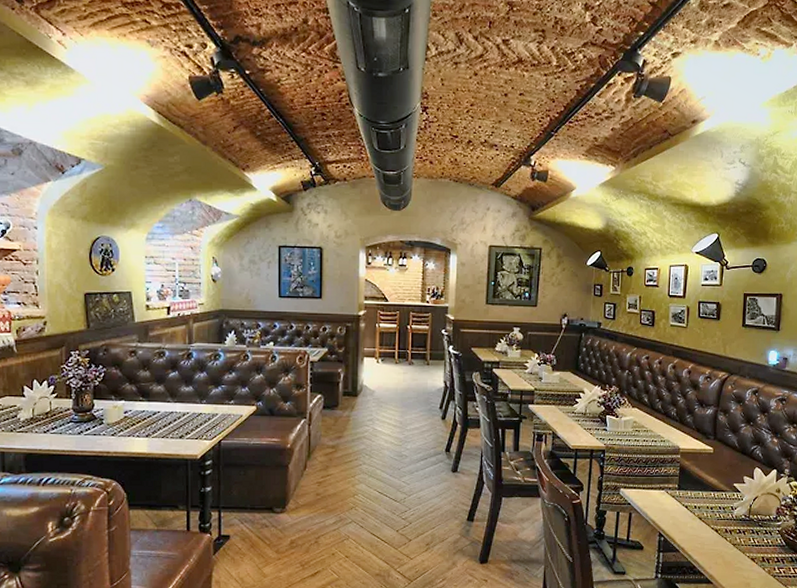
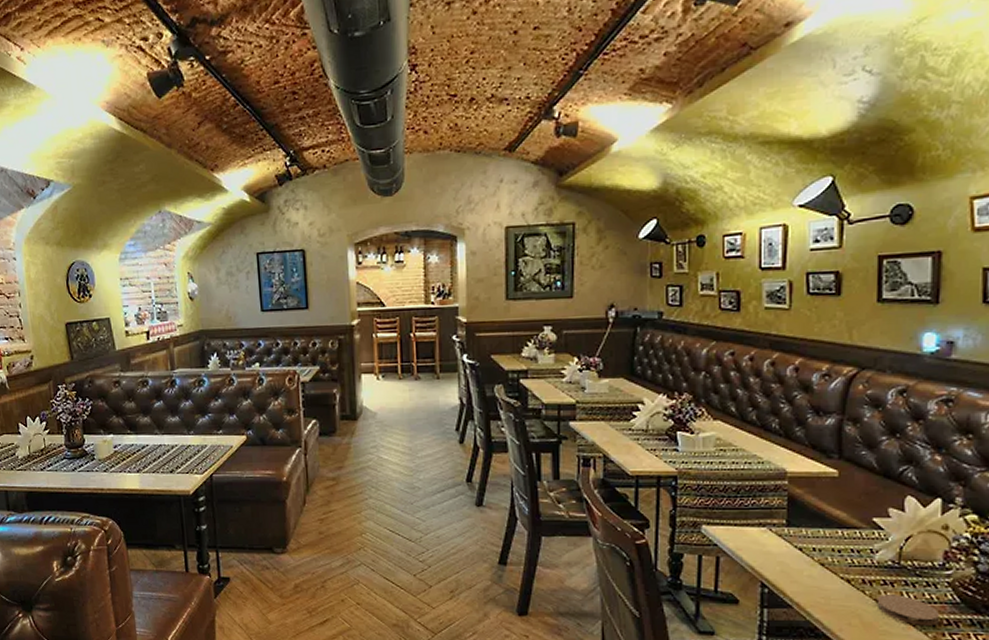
coaster: none [734,540,773,563] -> present [876,594,940,625]

